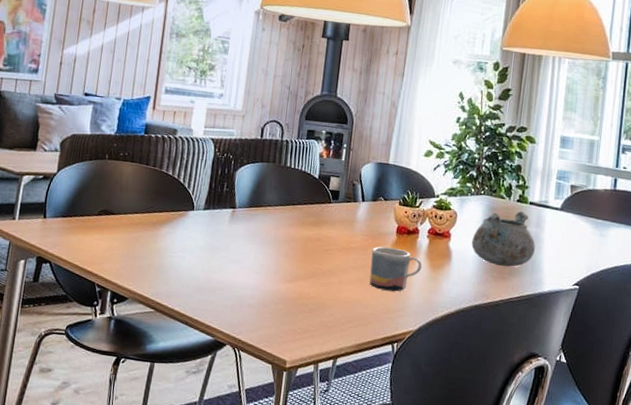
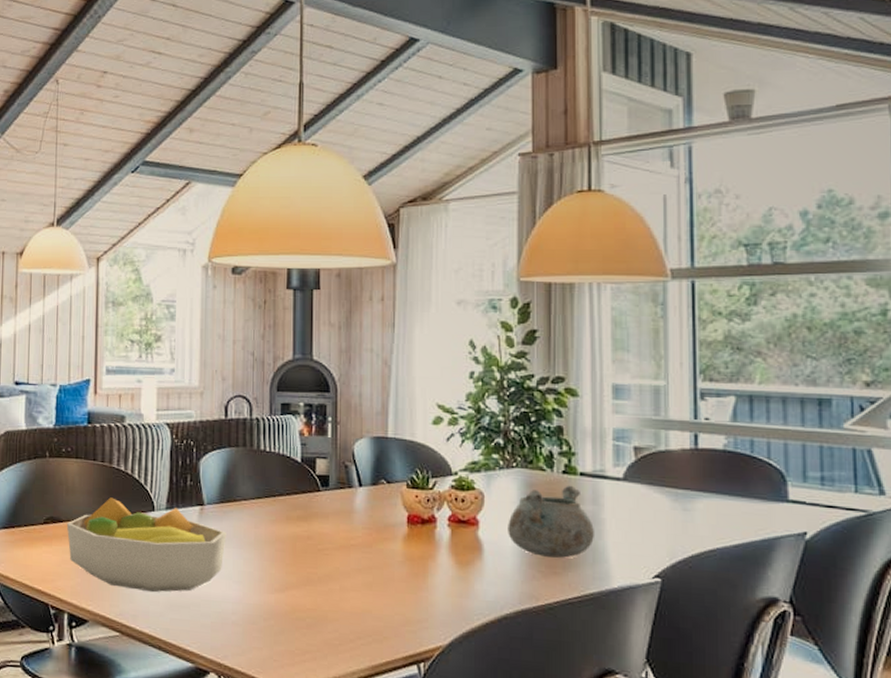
fruit bowl: none [117,197,252,278] -> present [66,497,227,593]
mug: present [369,246,422,292] -> none [378,541,446,598]

